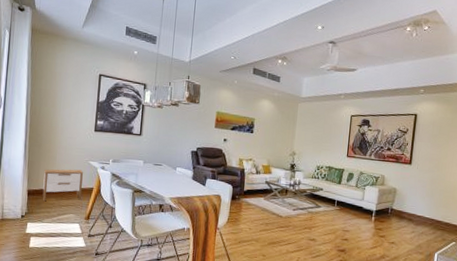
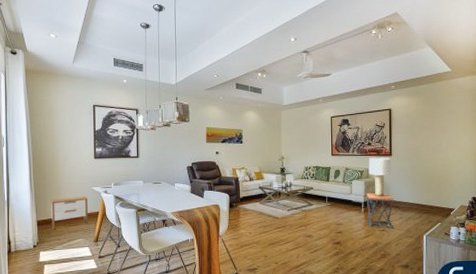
stool: none [375,201,408,243] -> present [366,192,394,230]
lamp: none [384,164,410,208] -> present [368,157,391,197]

